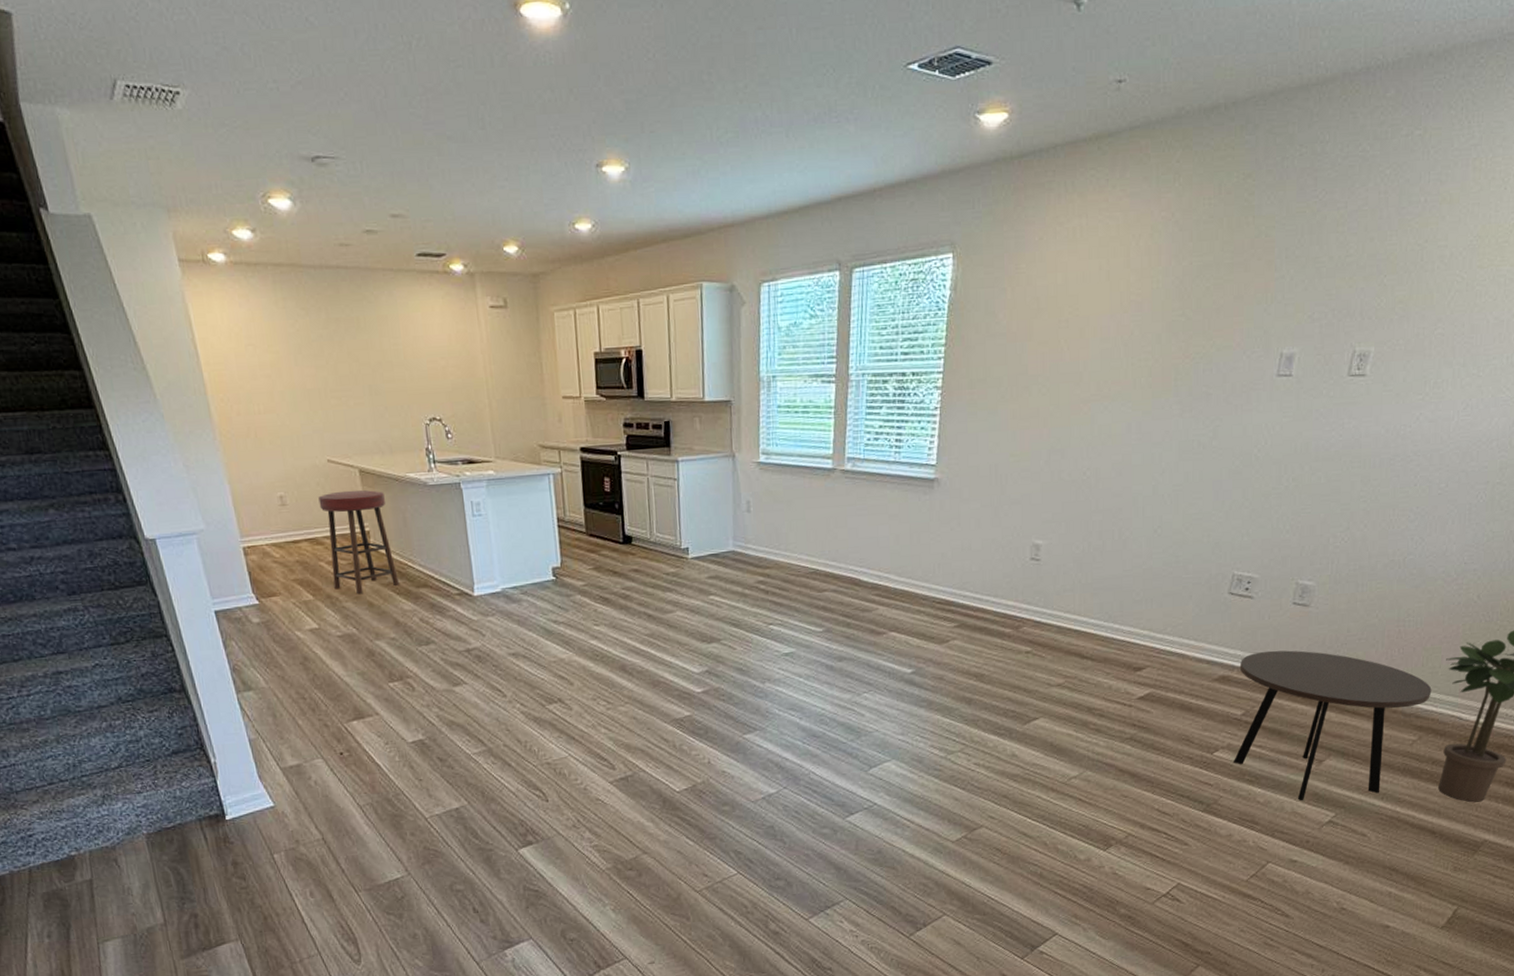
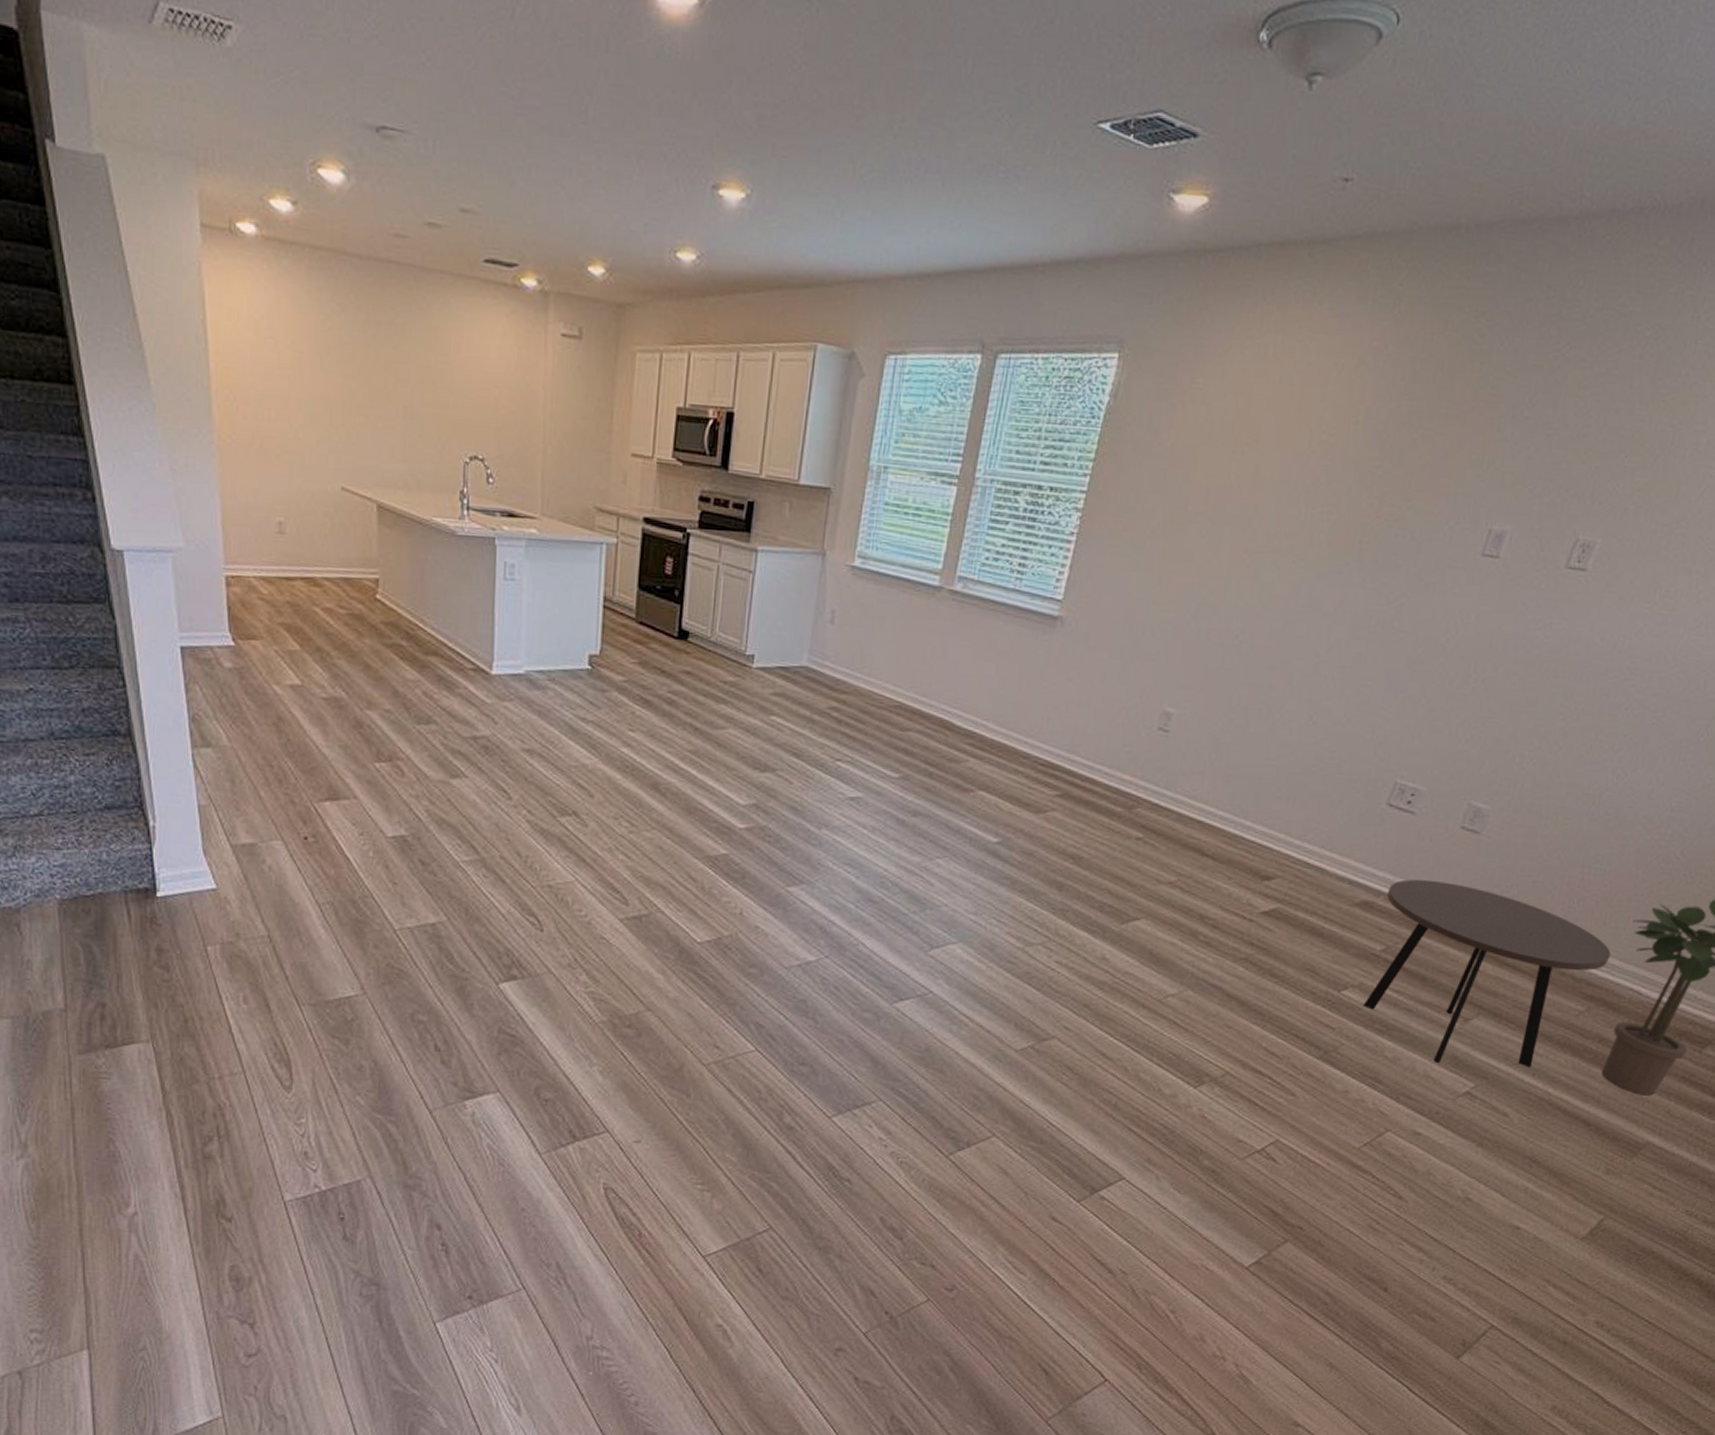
bar stool: present [318,489,399,595] -> none [324,526,405,653]

